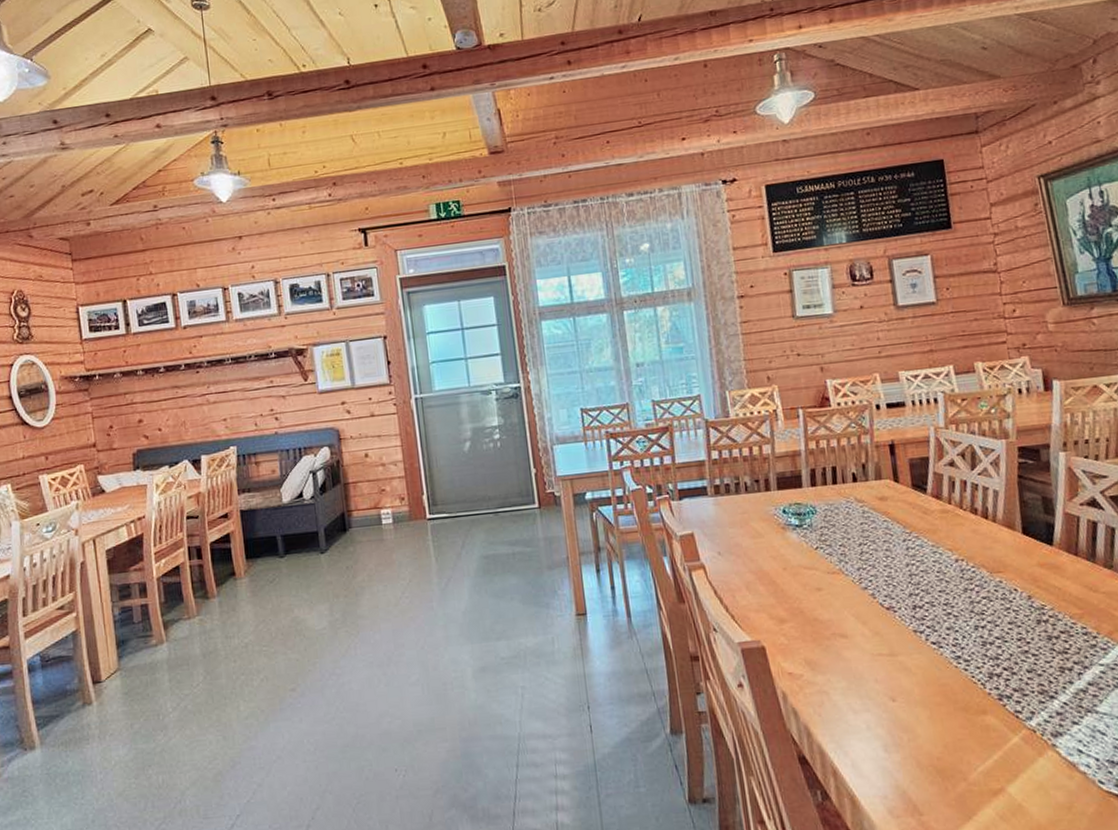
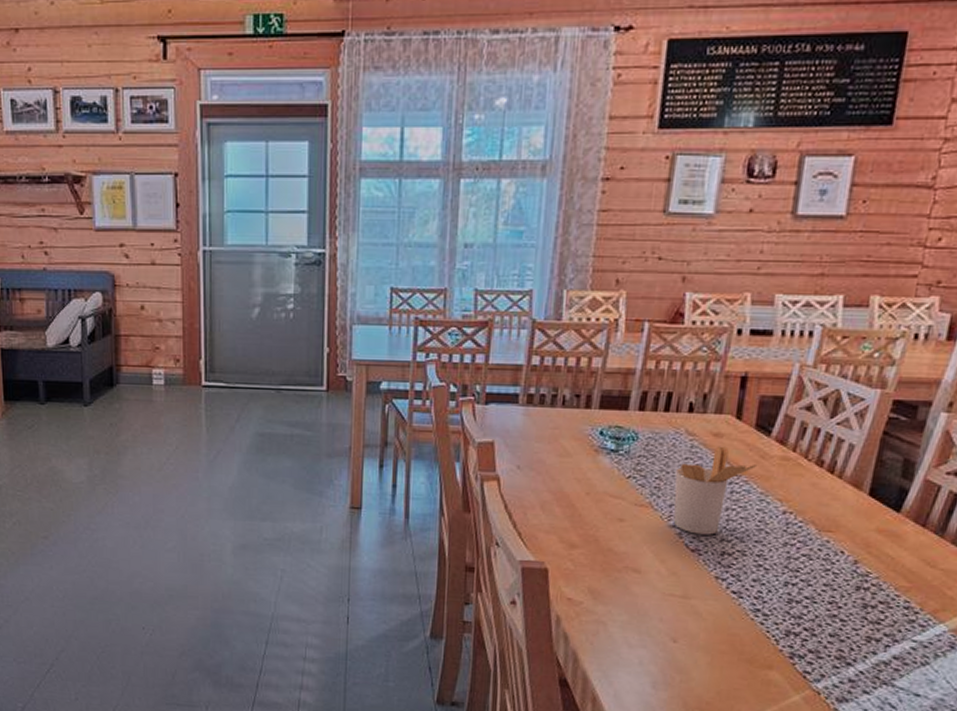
utensil holder: none [854,508,922,593] -> present [673,446,756,535]

